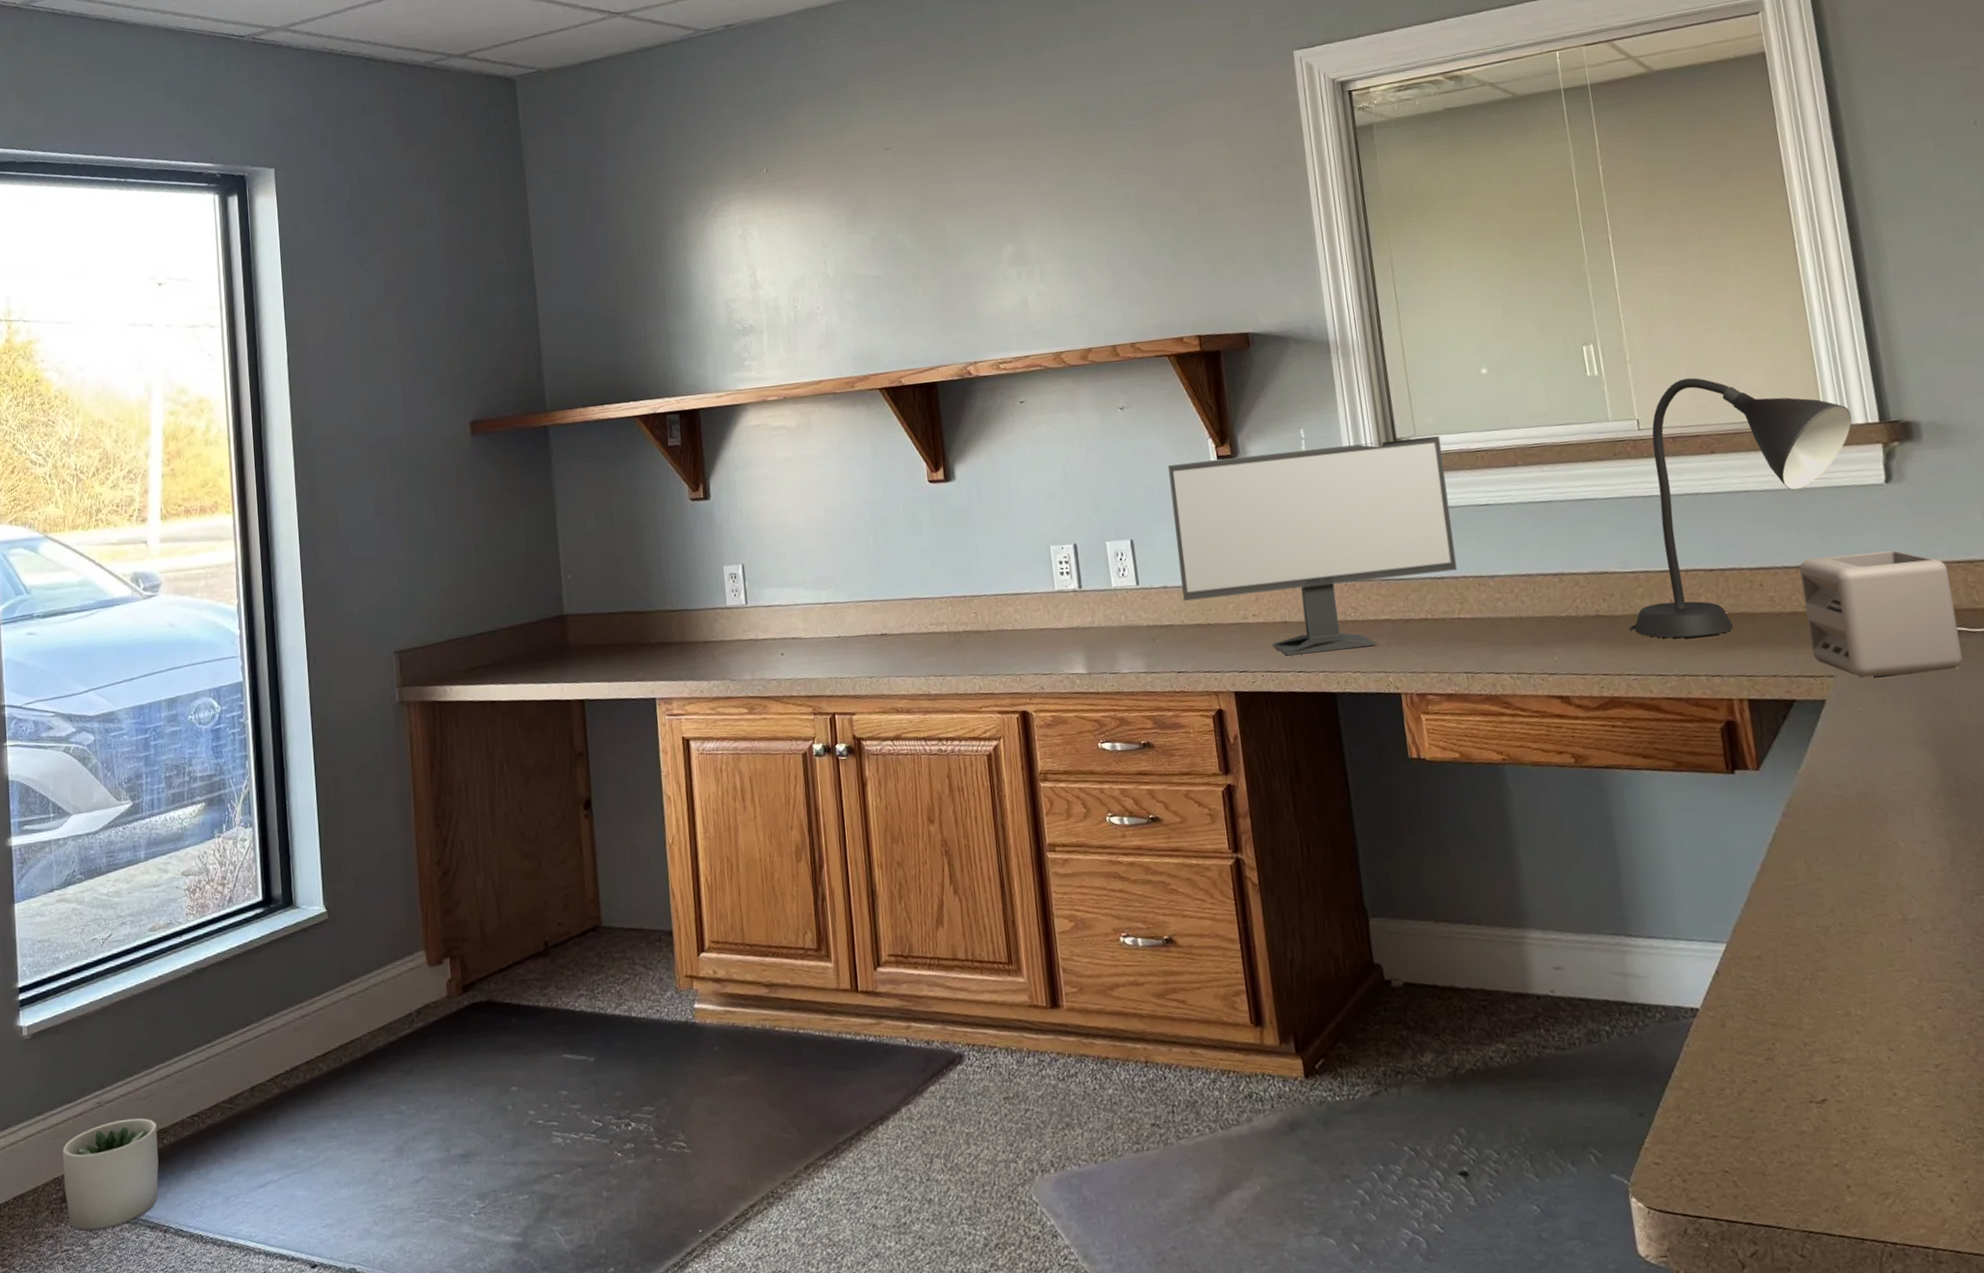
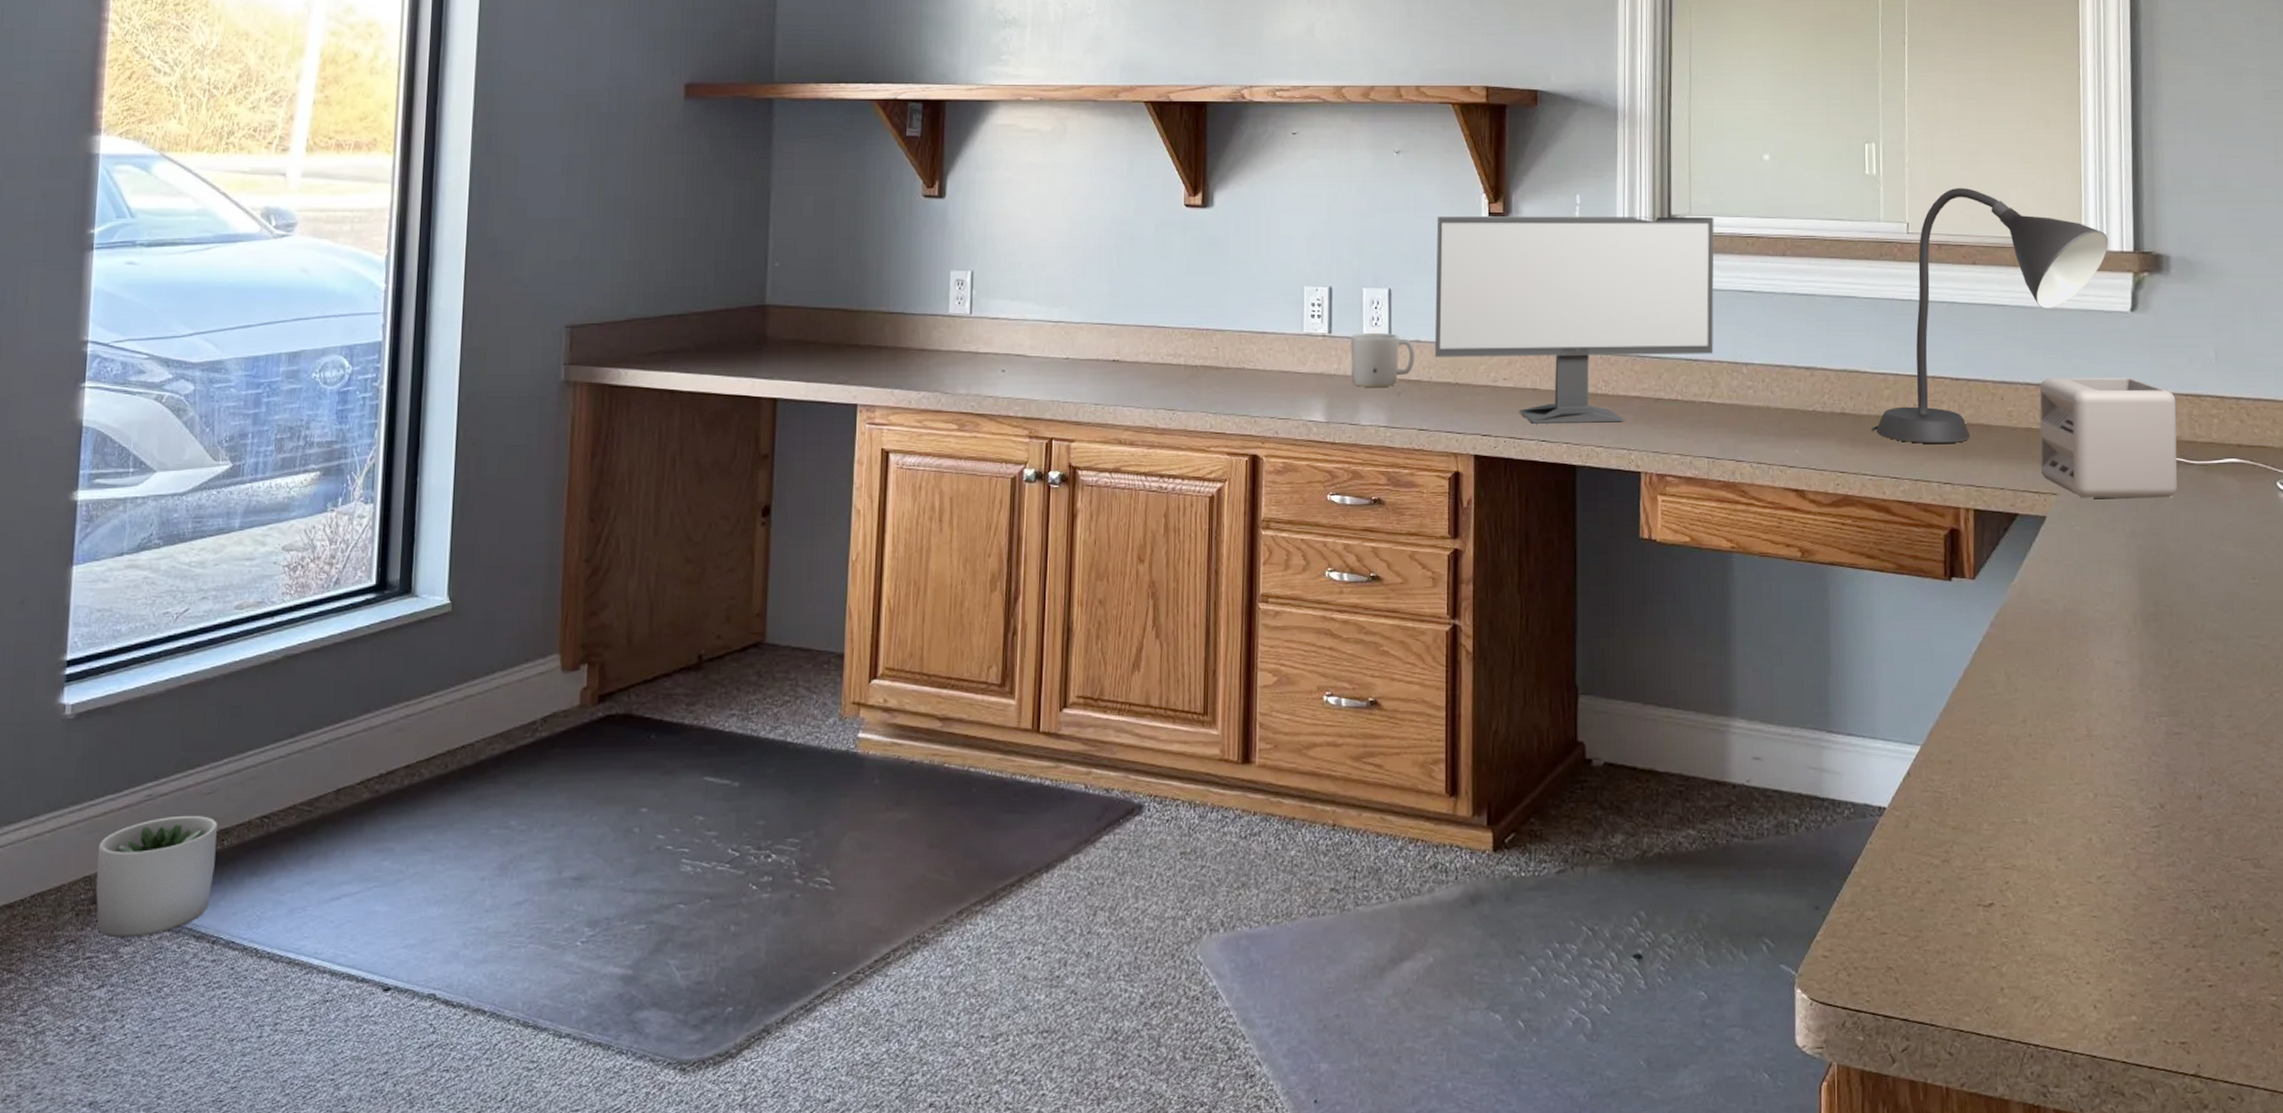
mug: none [1100,582,1165,637] -> present [1350,333,1415,388]

